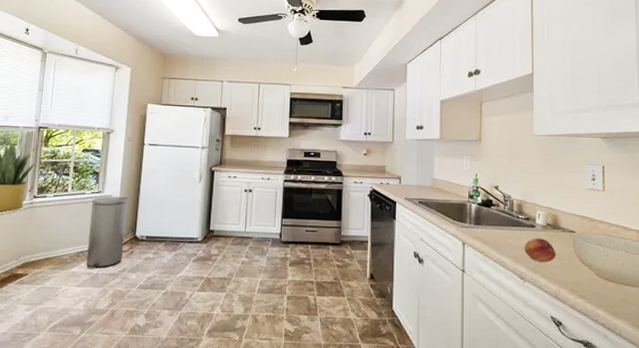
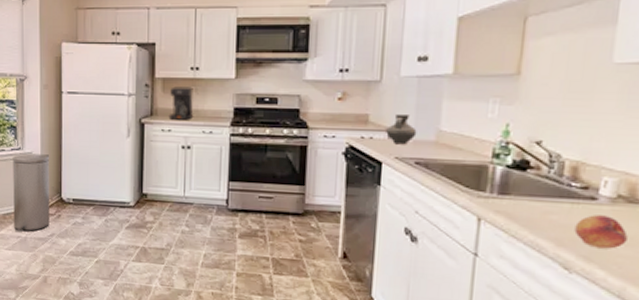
coffee maker: none [235,142,255,169] -> present [168,86,194,120]
ceramic pitcher: none [398,166,419,189] -> present [386,114,417,145]

